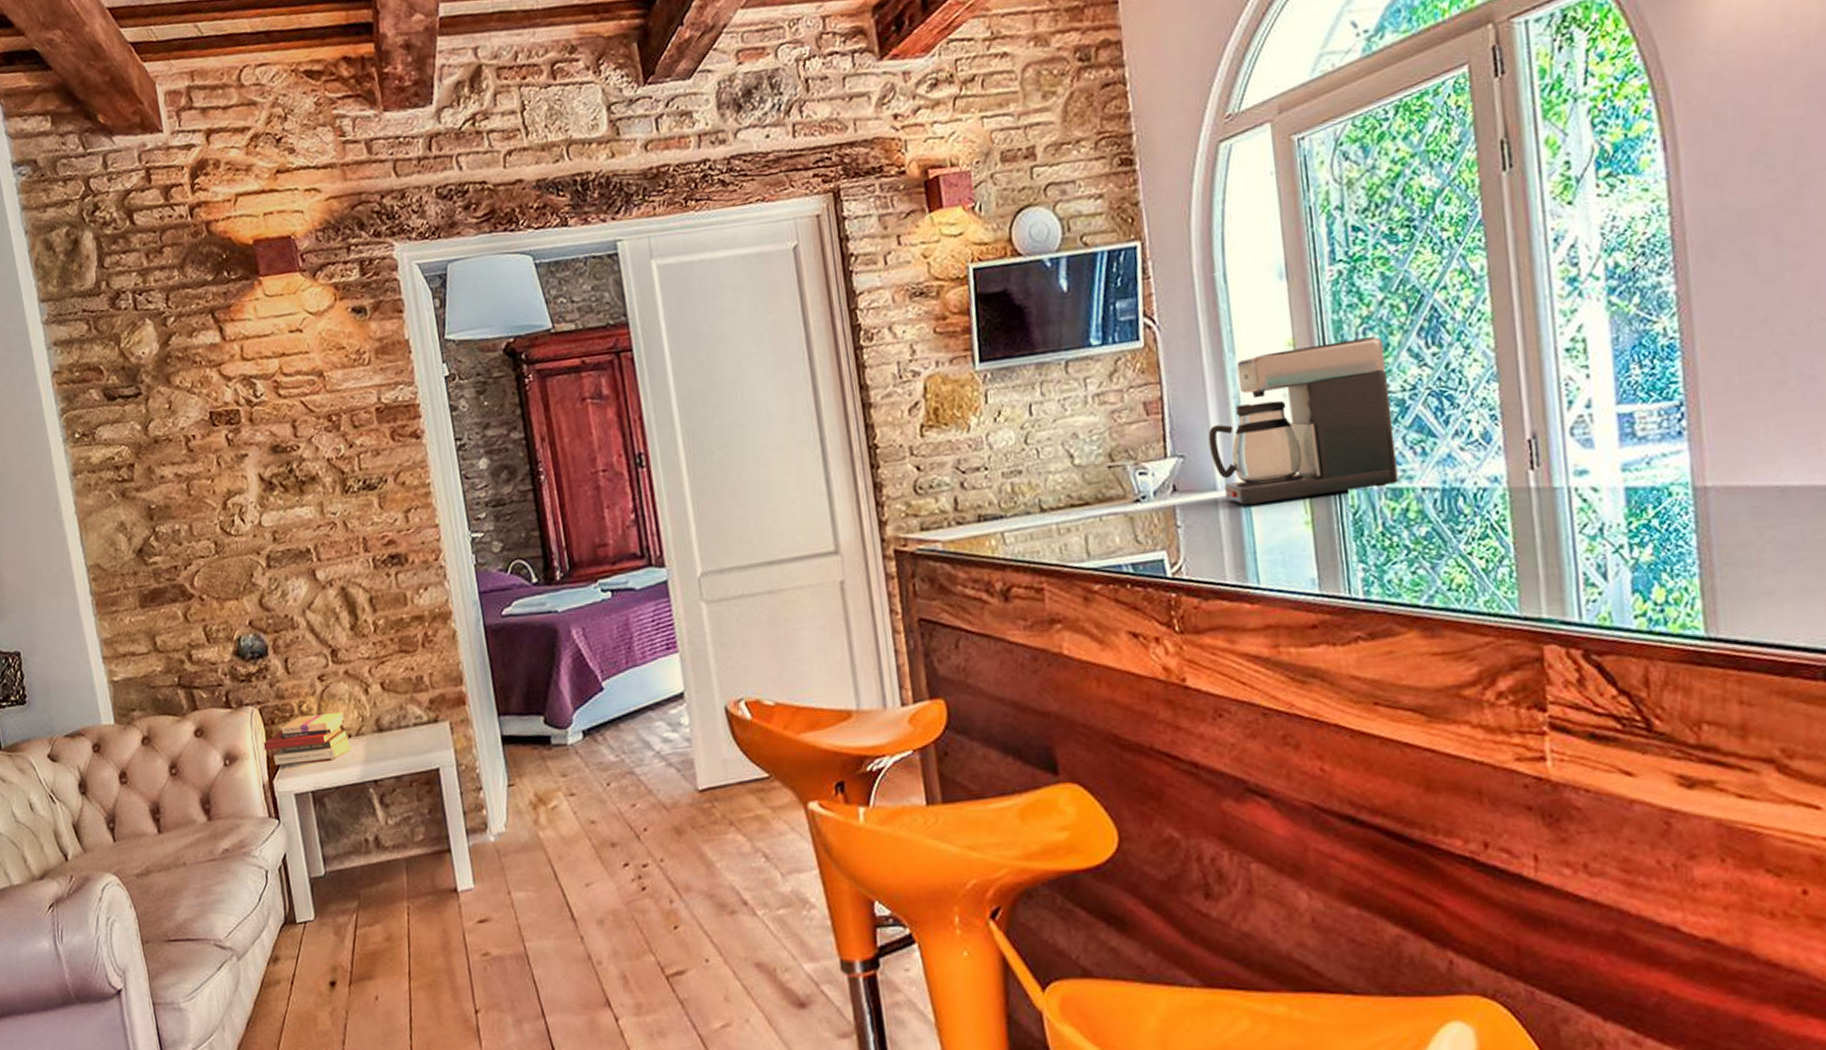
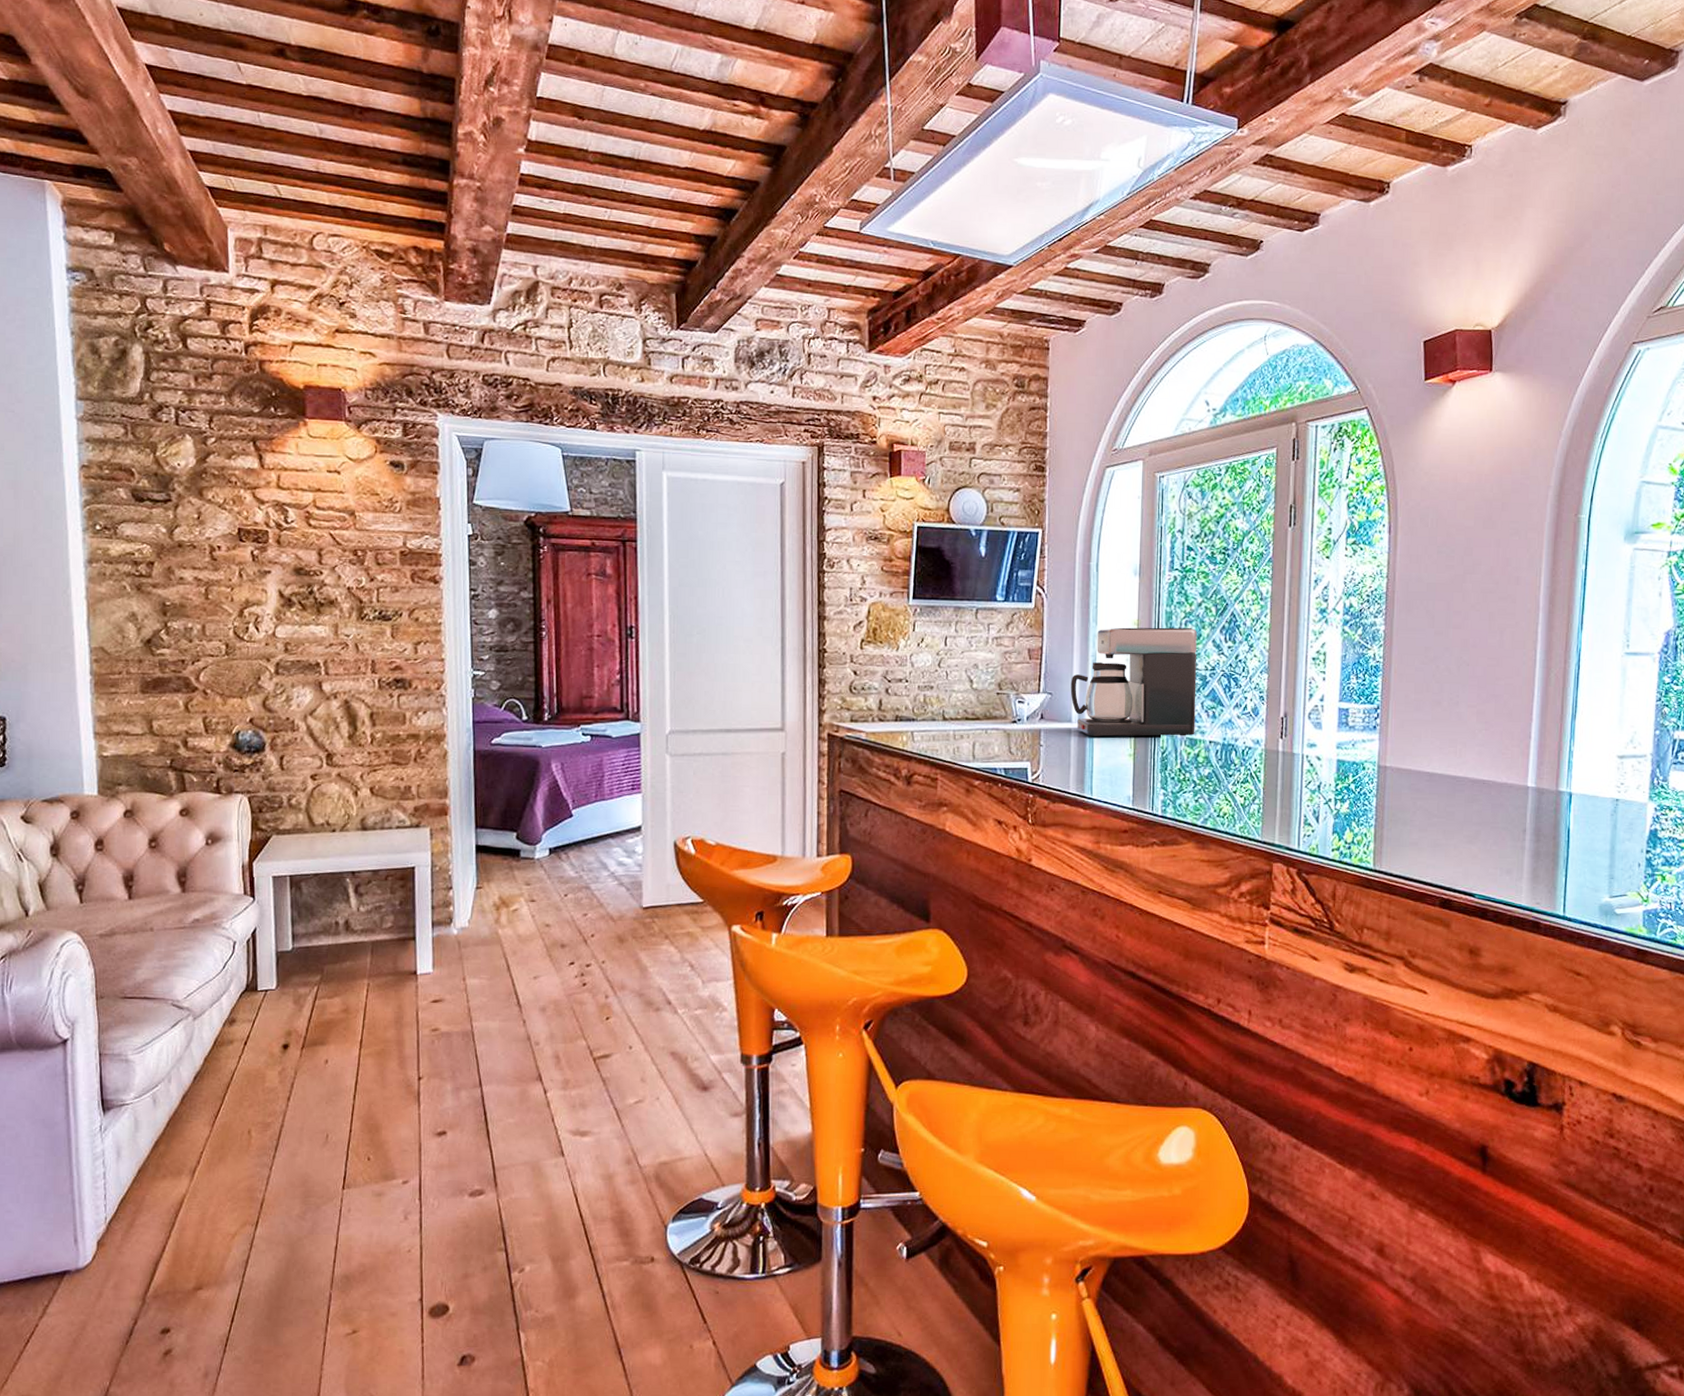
books: present [263,712,352,765] -> none [248,808,335,851]

